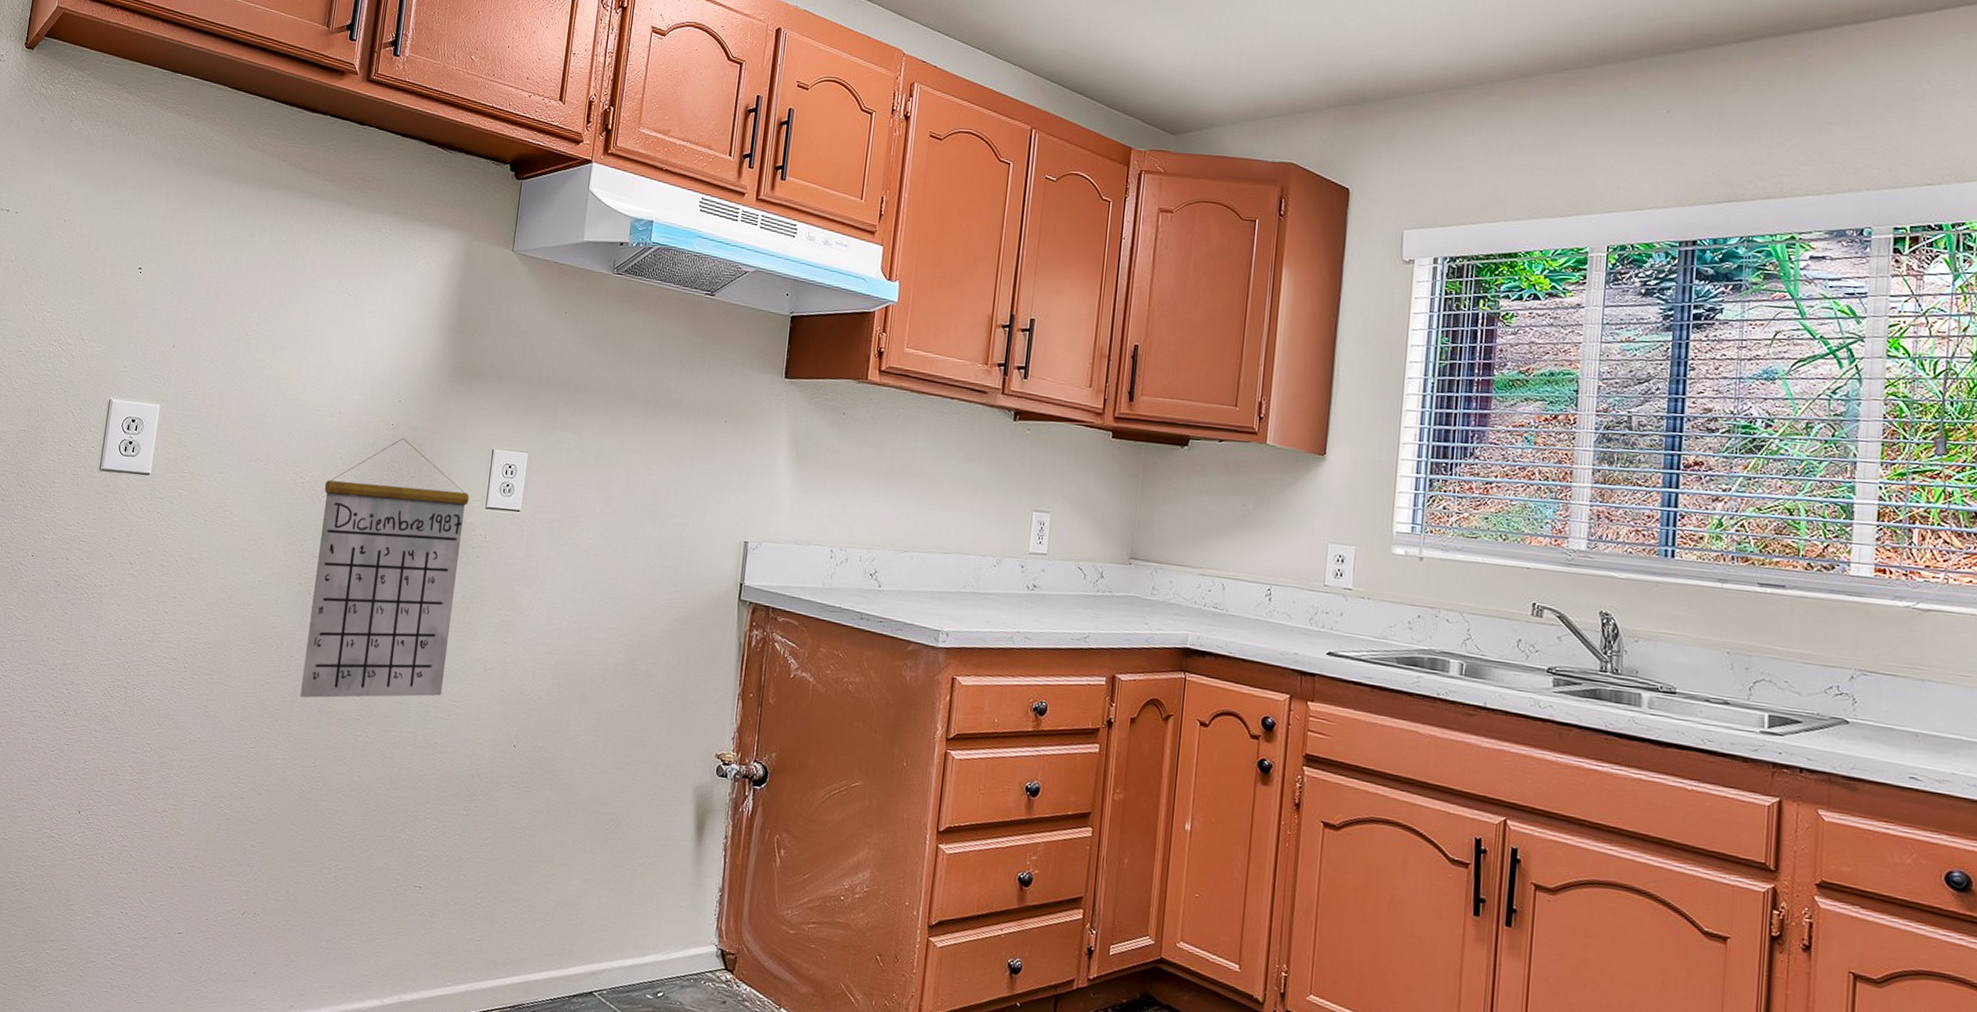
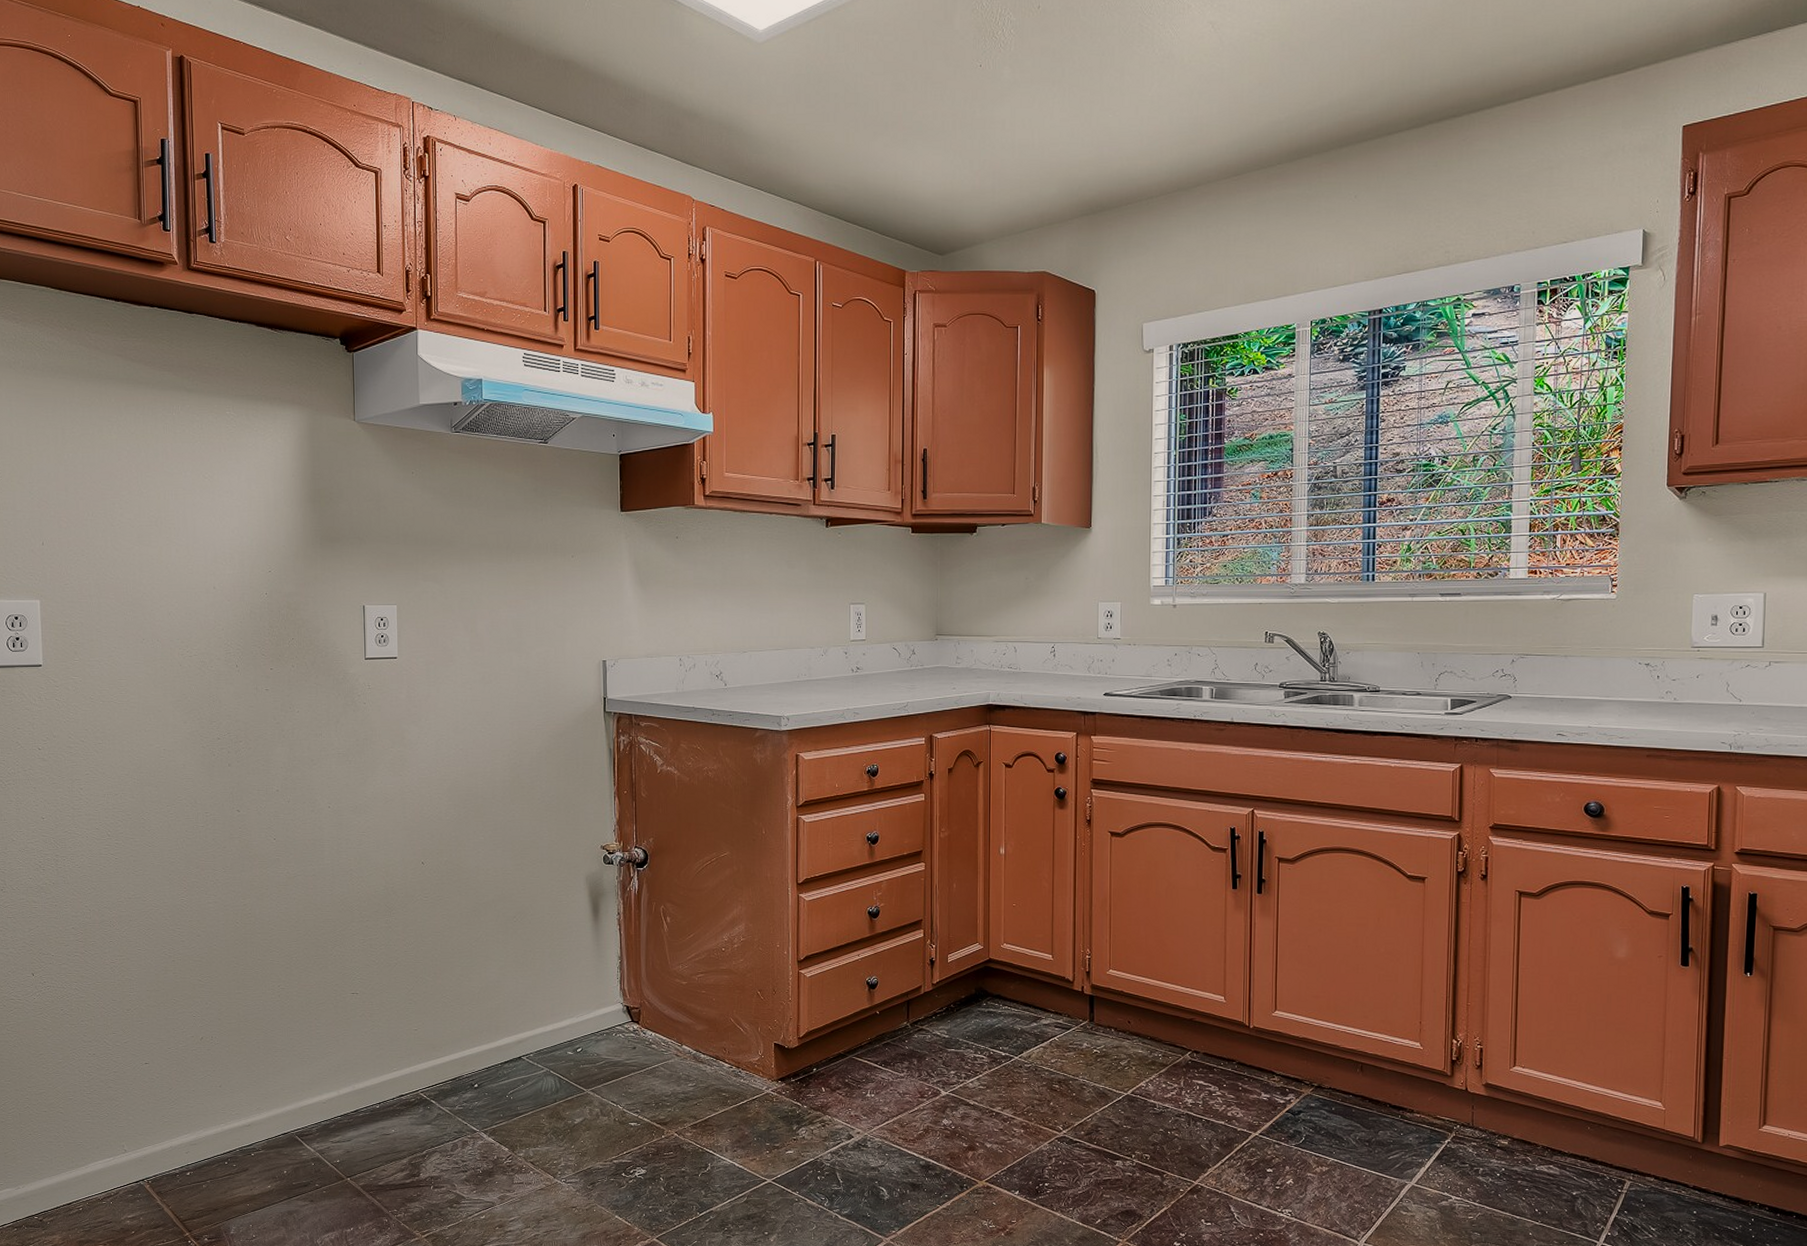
calendar: present [300,438,469,698] -> none [211,605,351,847]

